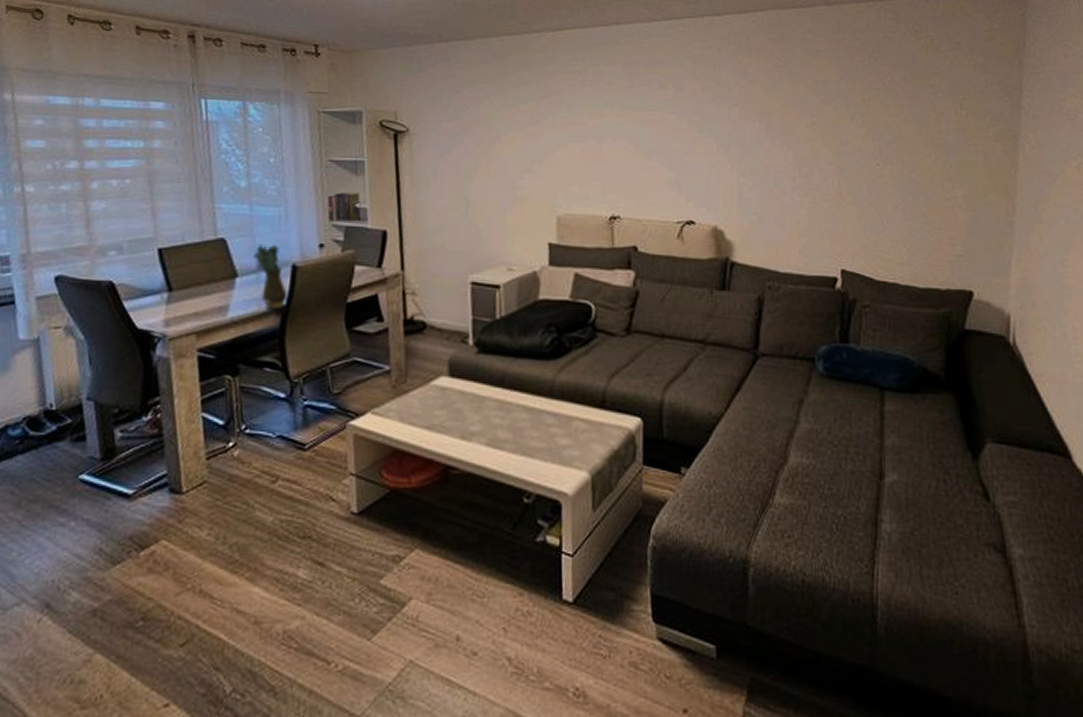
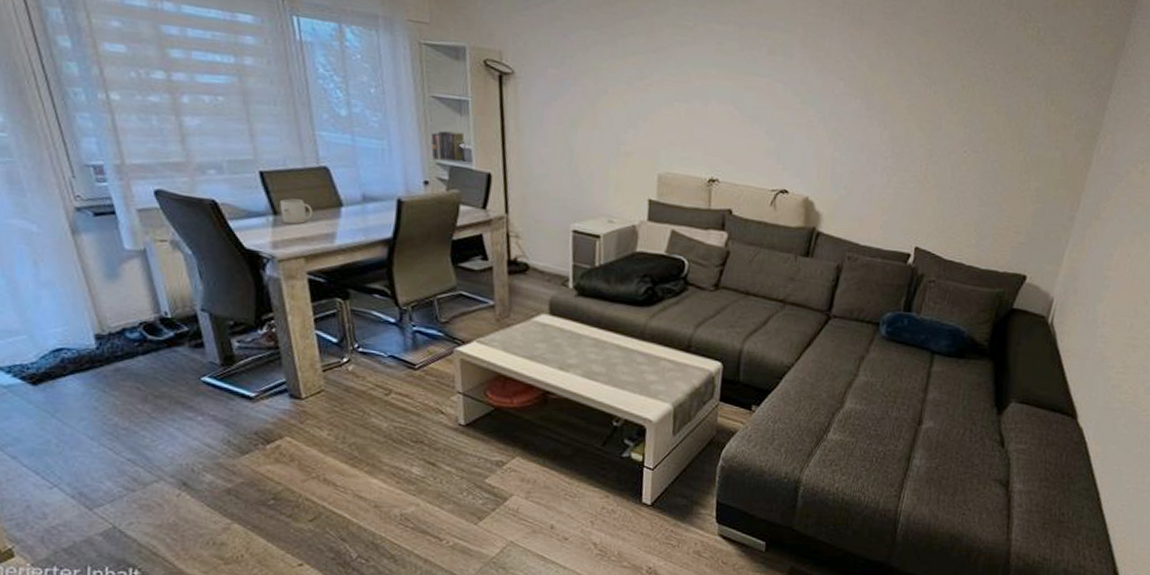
mug: none [175,273,208,300] -> present [280,198,313,225]
vase: present [253,243,288,310] -> none [358,175,394,241]

